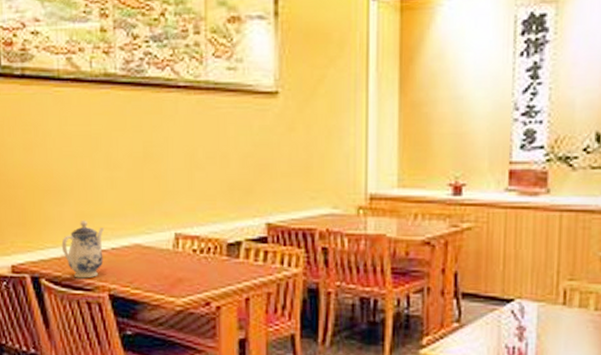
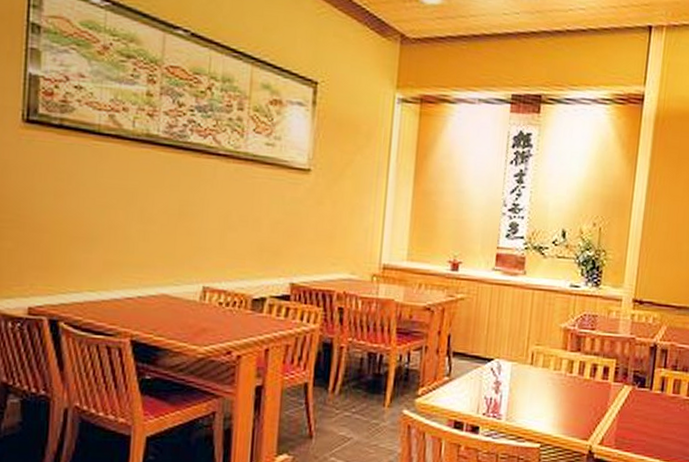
teapot: present [61,220,105,279] -> none [85,268,133,324]

